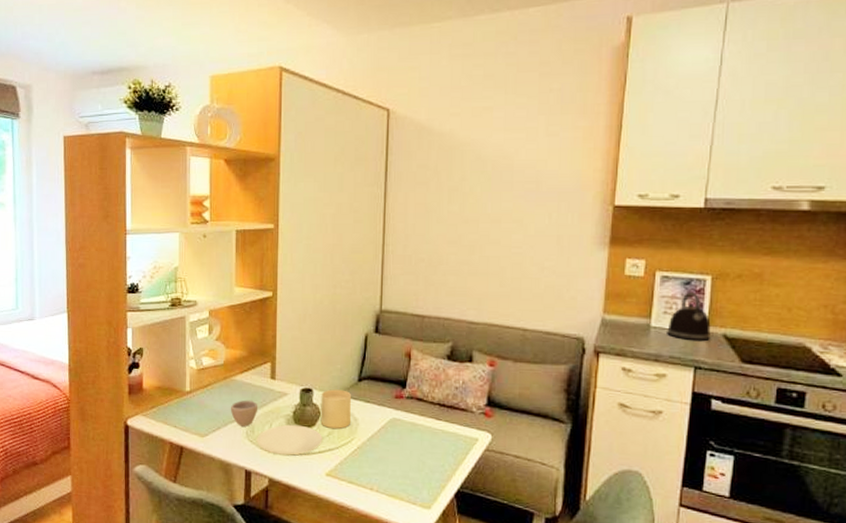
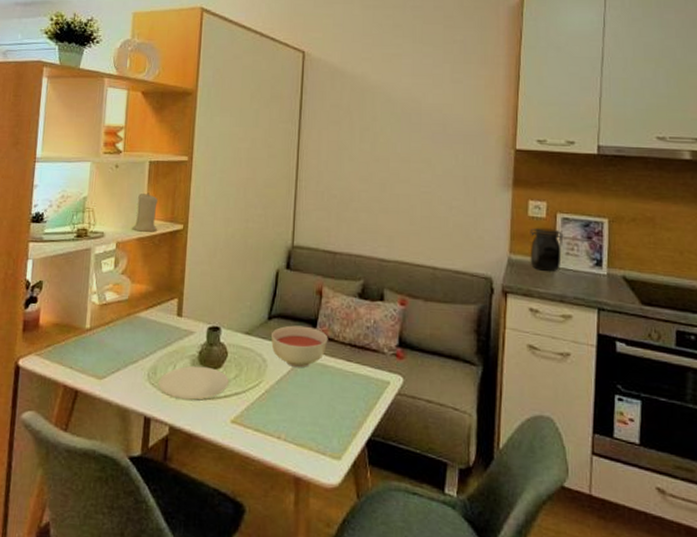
candle: none [222,261,247,300] -> present [131,193,158,232]
cup: present [230,400,258,427] -> none [132,338,163,368]
mug: present [320,389,351,430] -> none [227,327,260,372]
bowl: none [362,386,418,426] -> present [271,325,328,368]
jar: none [624,286,662,331] -> present [529,227,564,271]
kettle: present [667,291,711,342] -> none [570,233,611,283]

